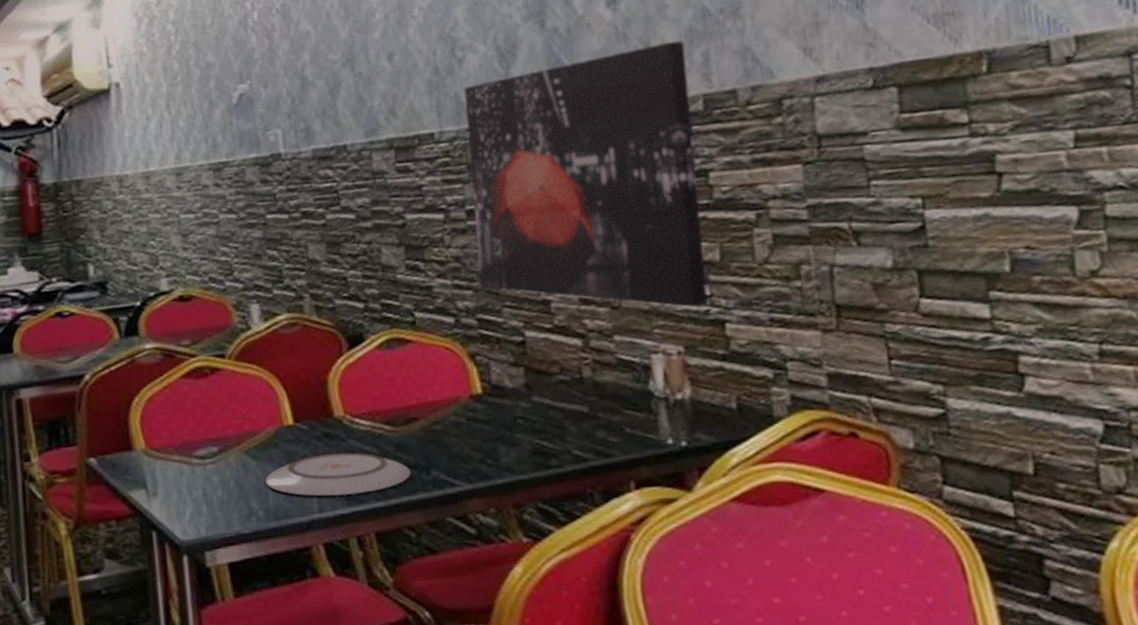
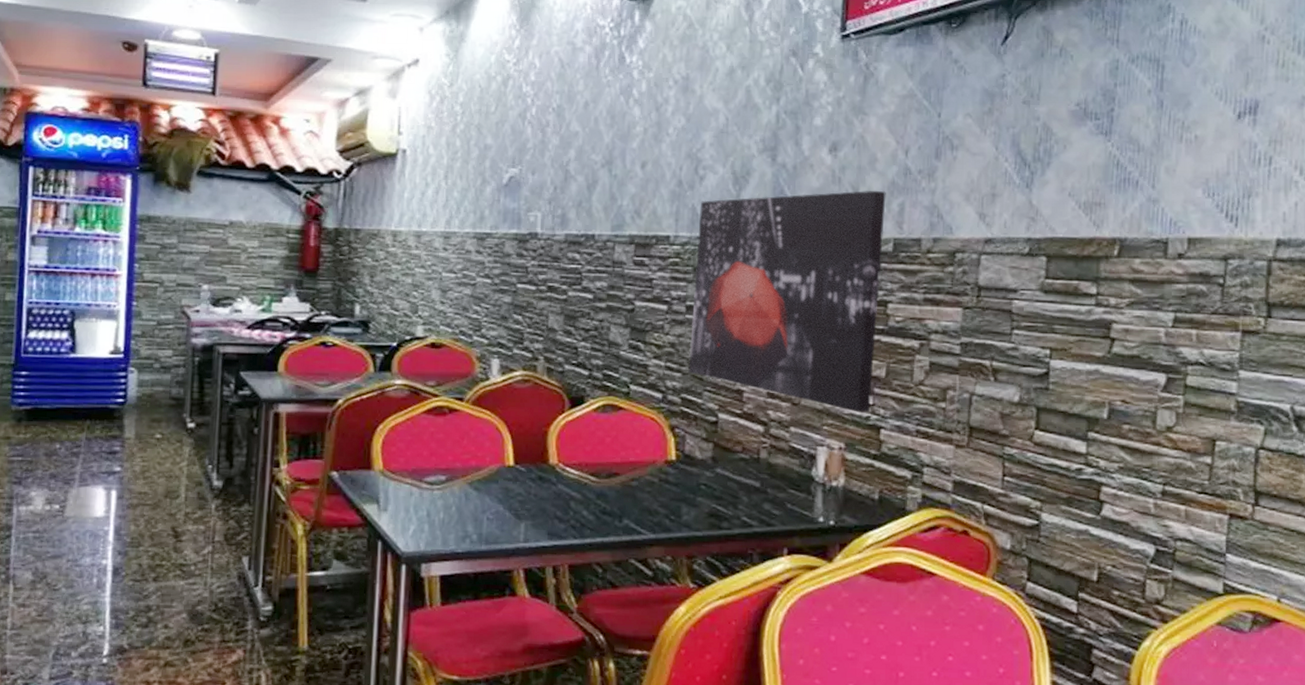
plate: present [265,452,412,497] -> none [482,494,607,531]

